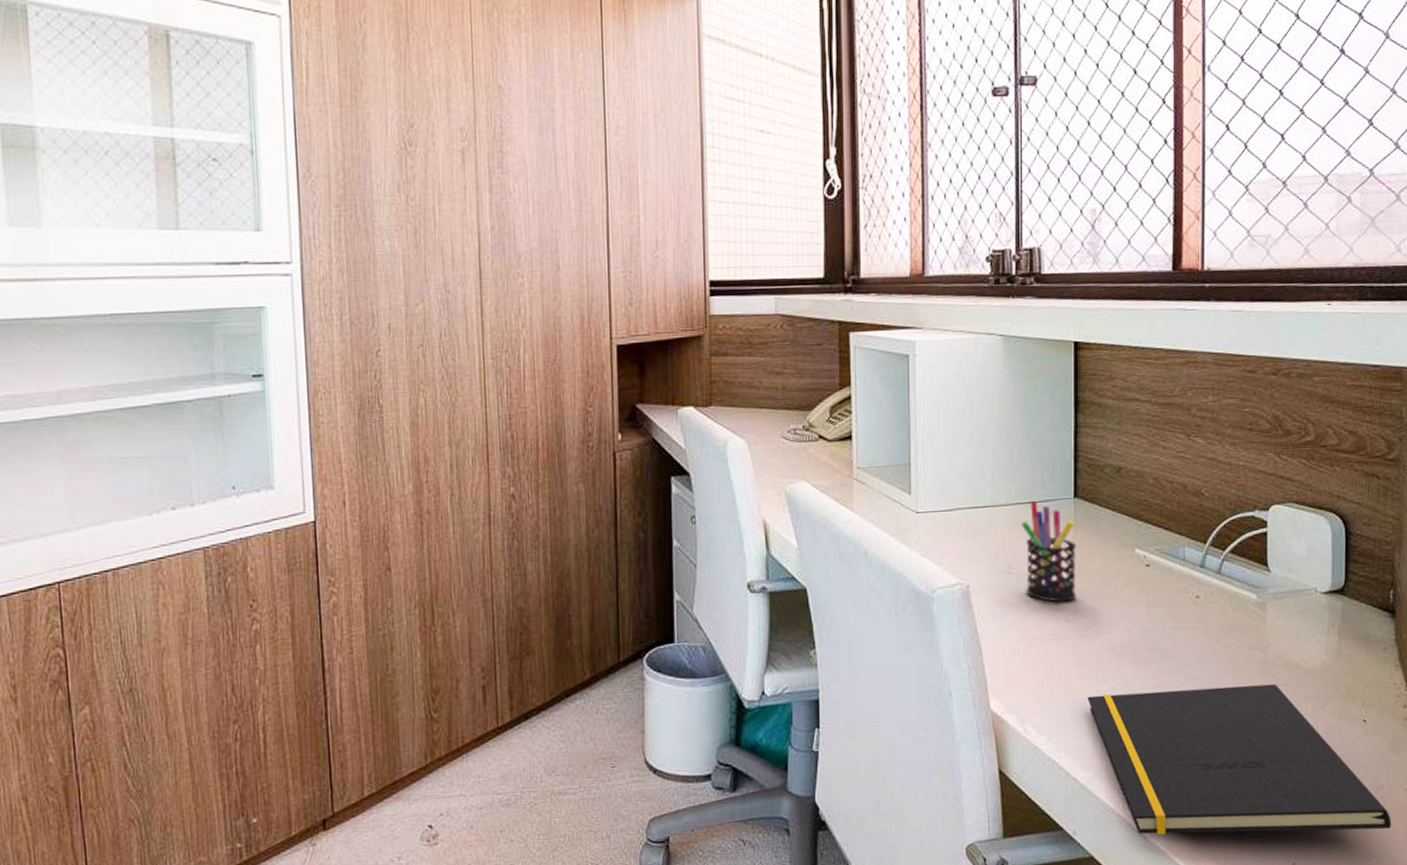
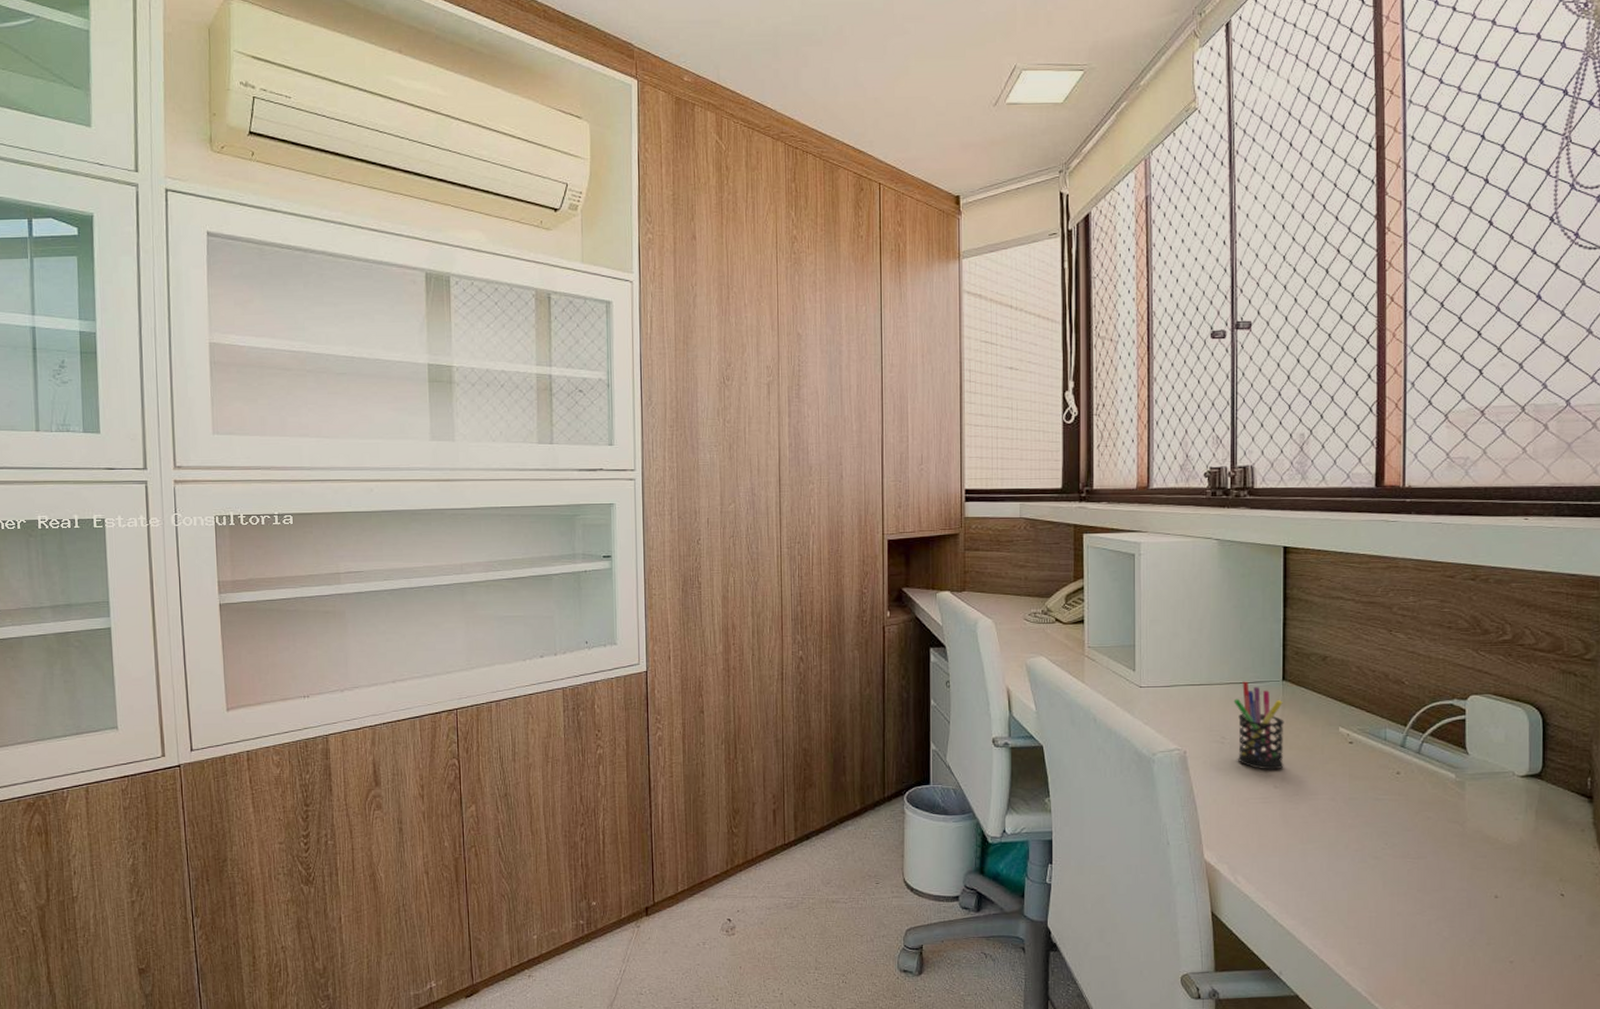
notepad: present [1087,683,1391,835] -> none [1293,854,1590,996]

